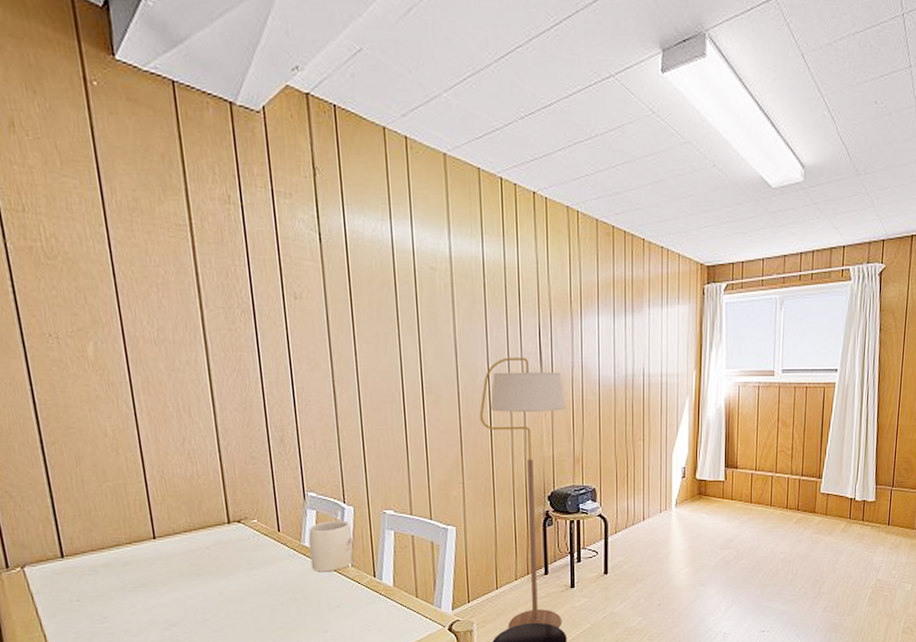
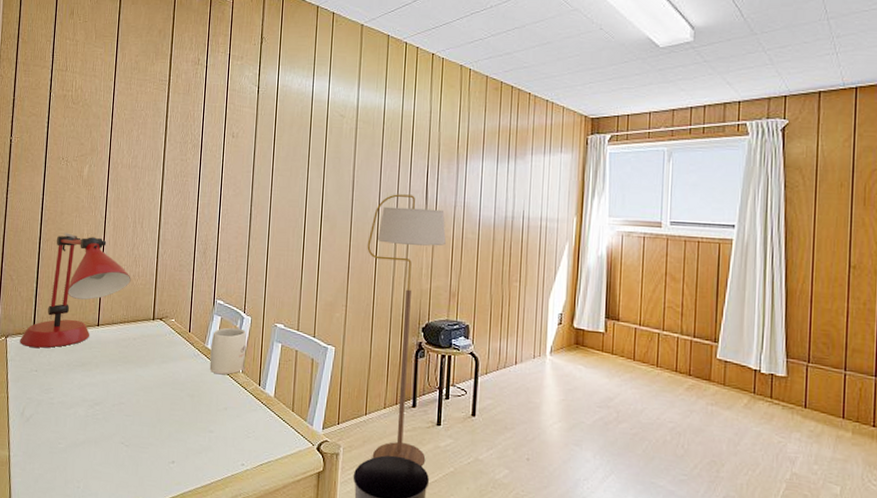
desk lamp: none [44,431,189,574] -> present [20,233,131,348]

